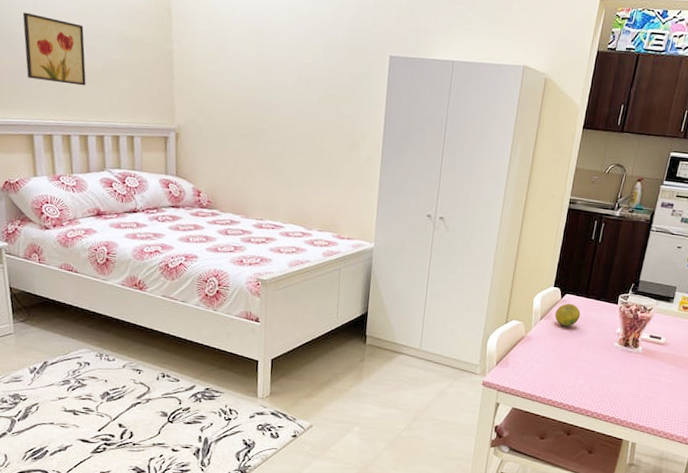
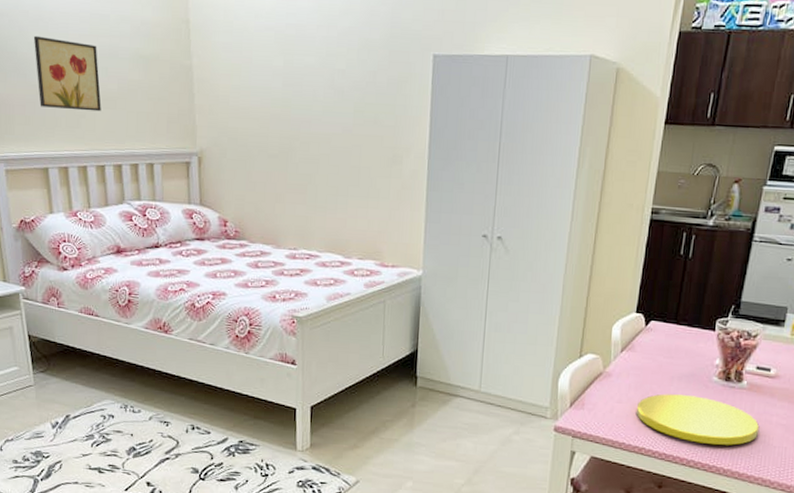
plate: none [551,356,651,400] -> present [637,394,760,445]
fruit: present [555,303,581,327] -> none [638,331,670,359]

